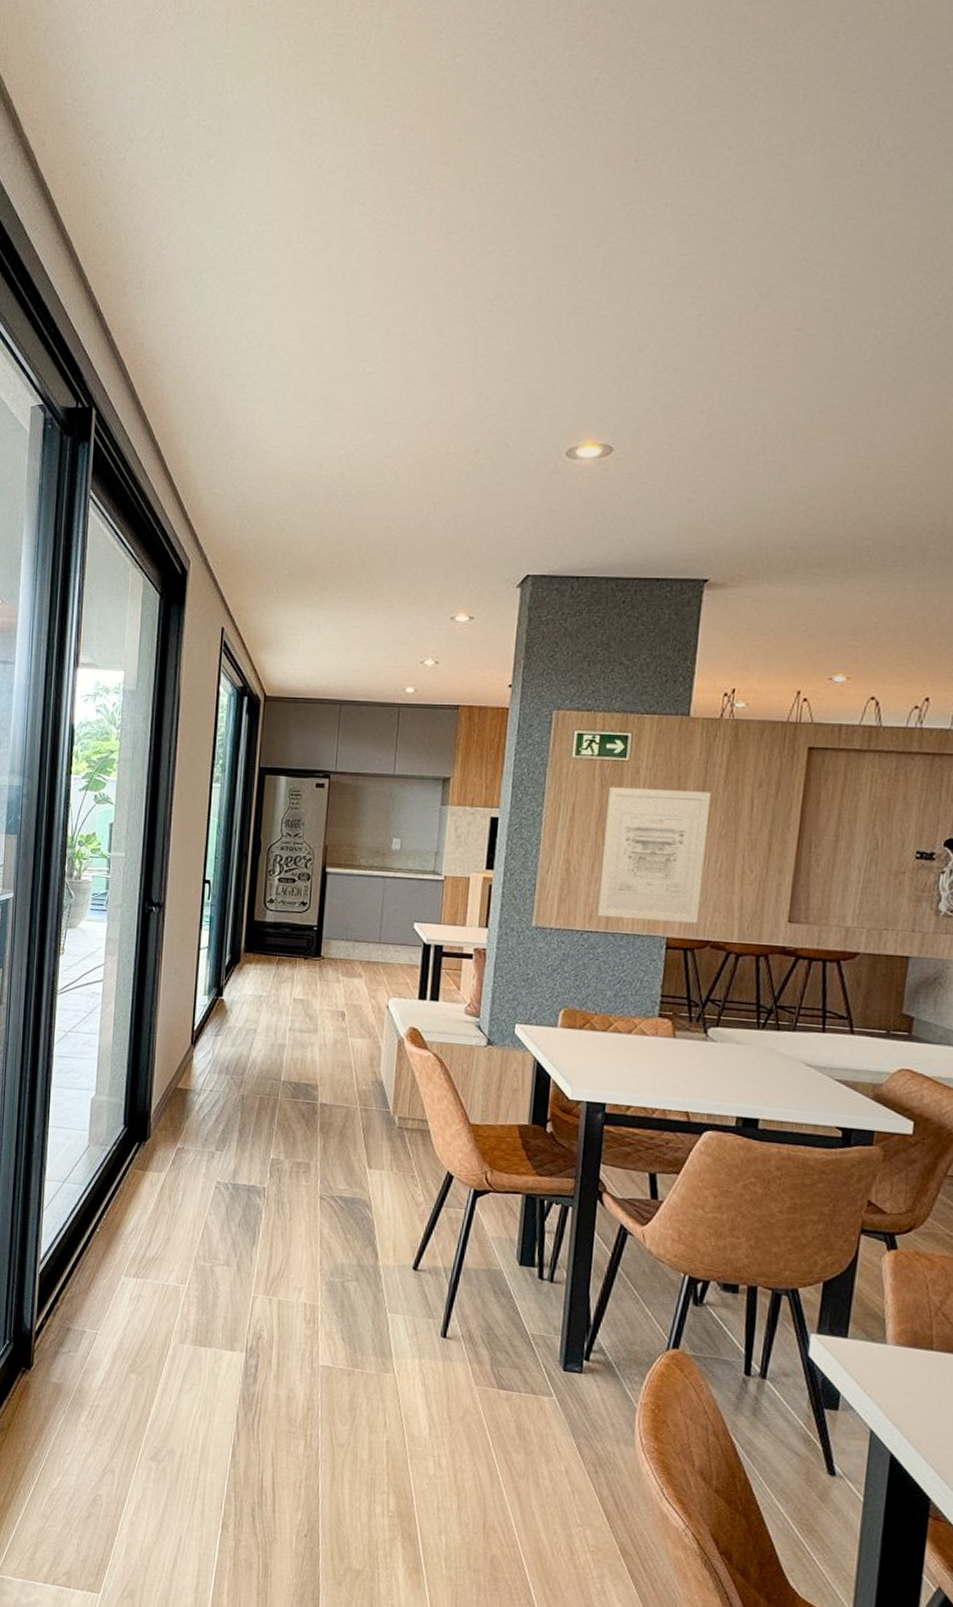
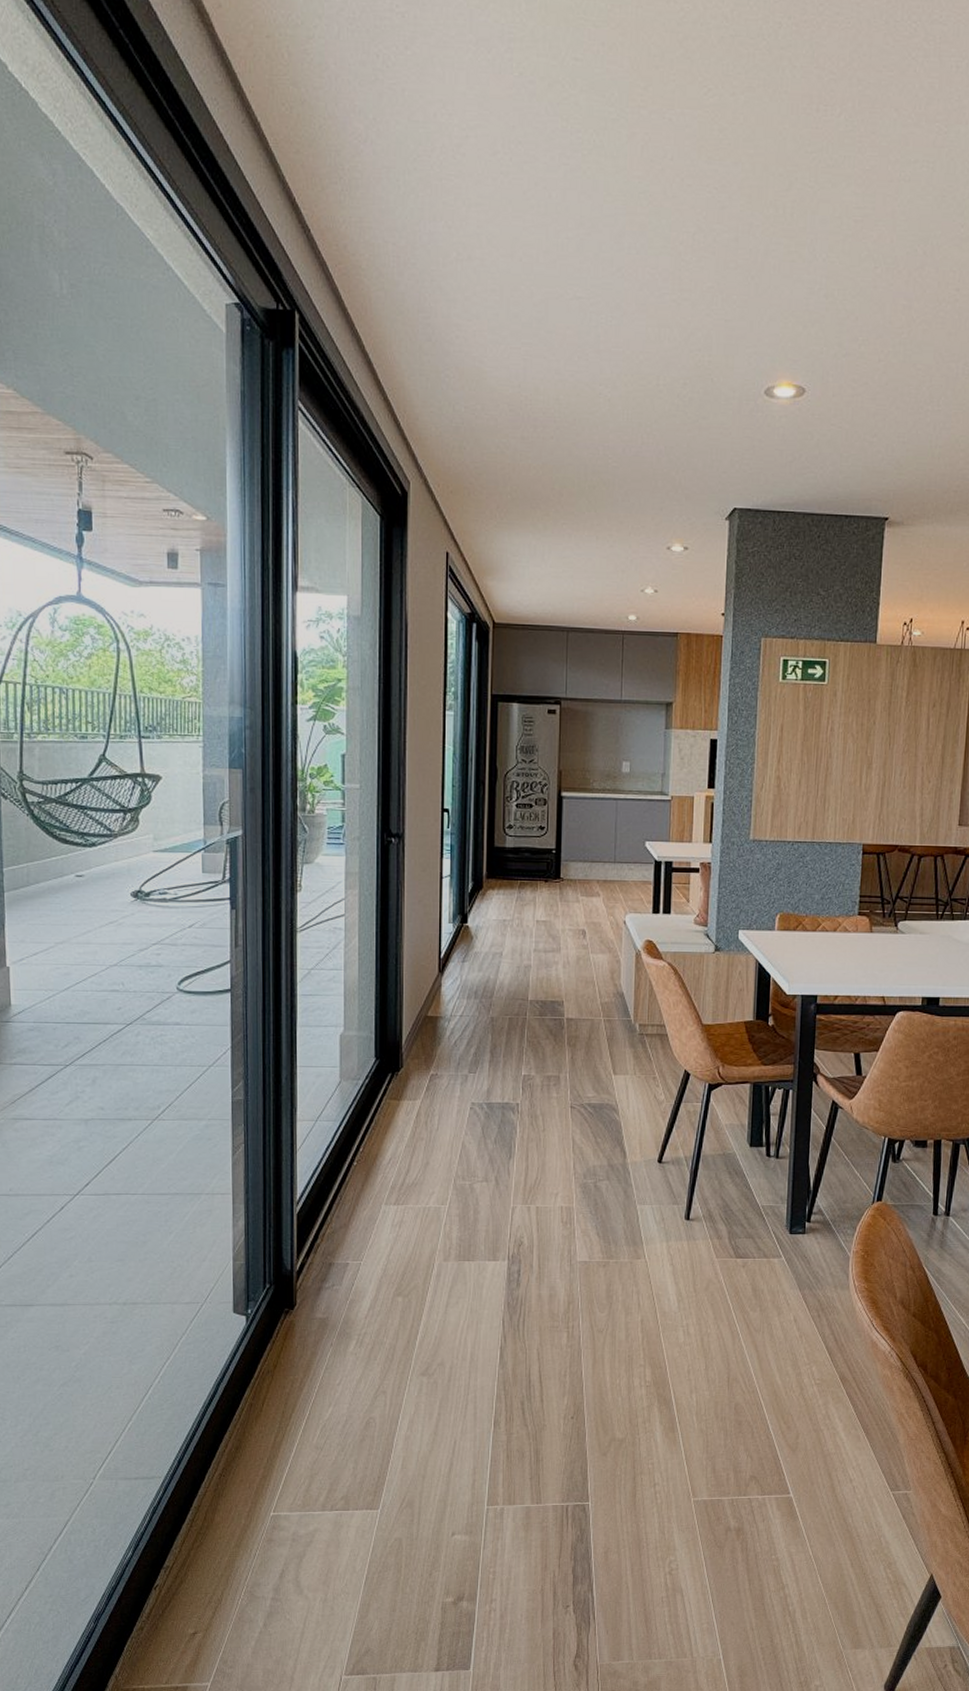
wall art: present [597,786,711,924] -> none [805,708,895,830]

